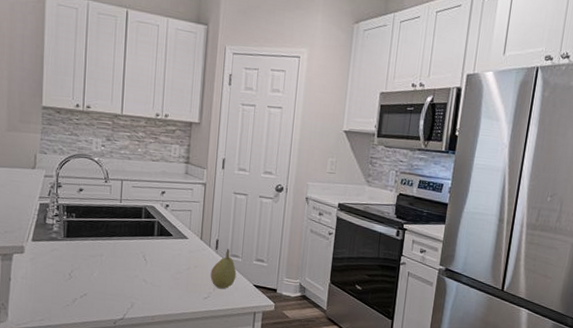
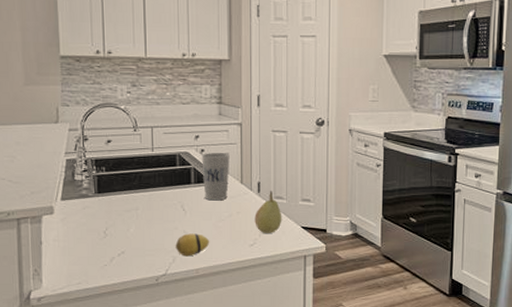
decorative egg: none [134,282,167,304] -> present [175,233,210,257]
cup: none [165,208,192,254] -> present [201,153,230,201]

